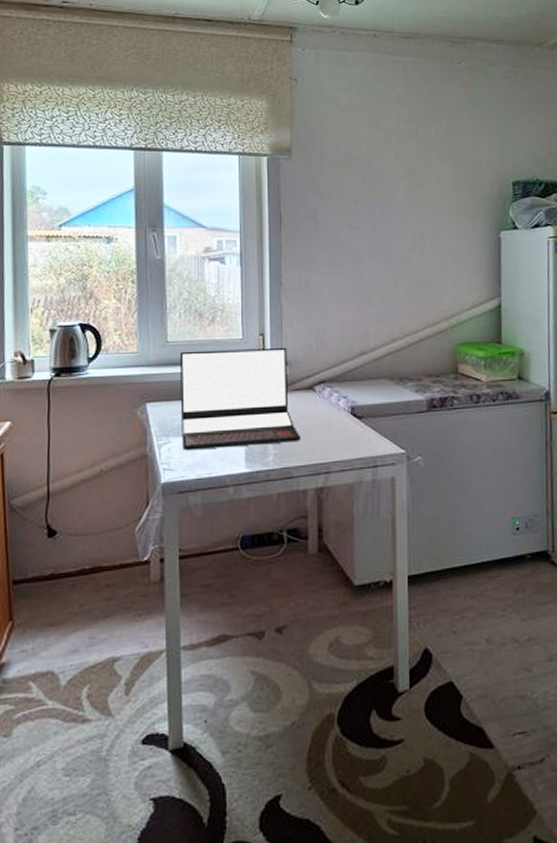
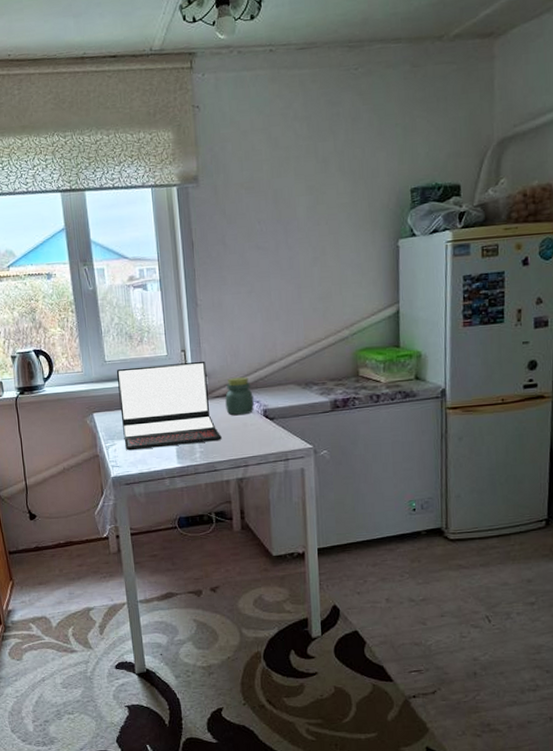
jar: none [307,368,340,412] -> present [225,377,254,415]

